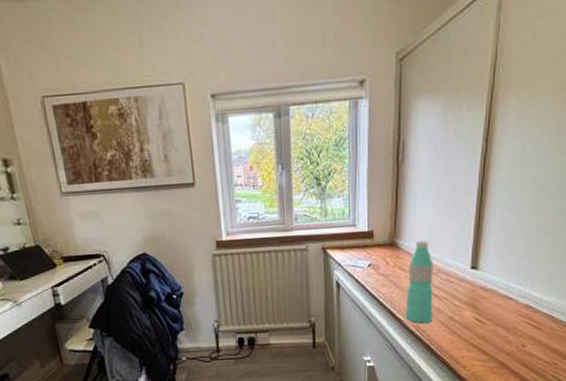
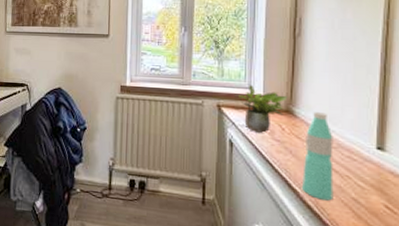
potted plant: none [344,221,392,270] -> present [239,84,288,133]

